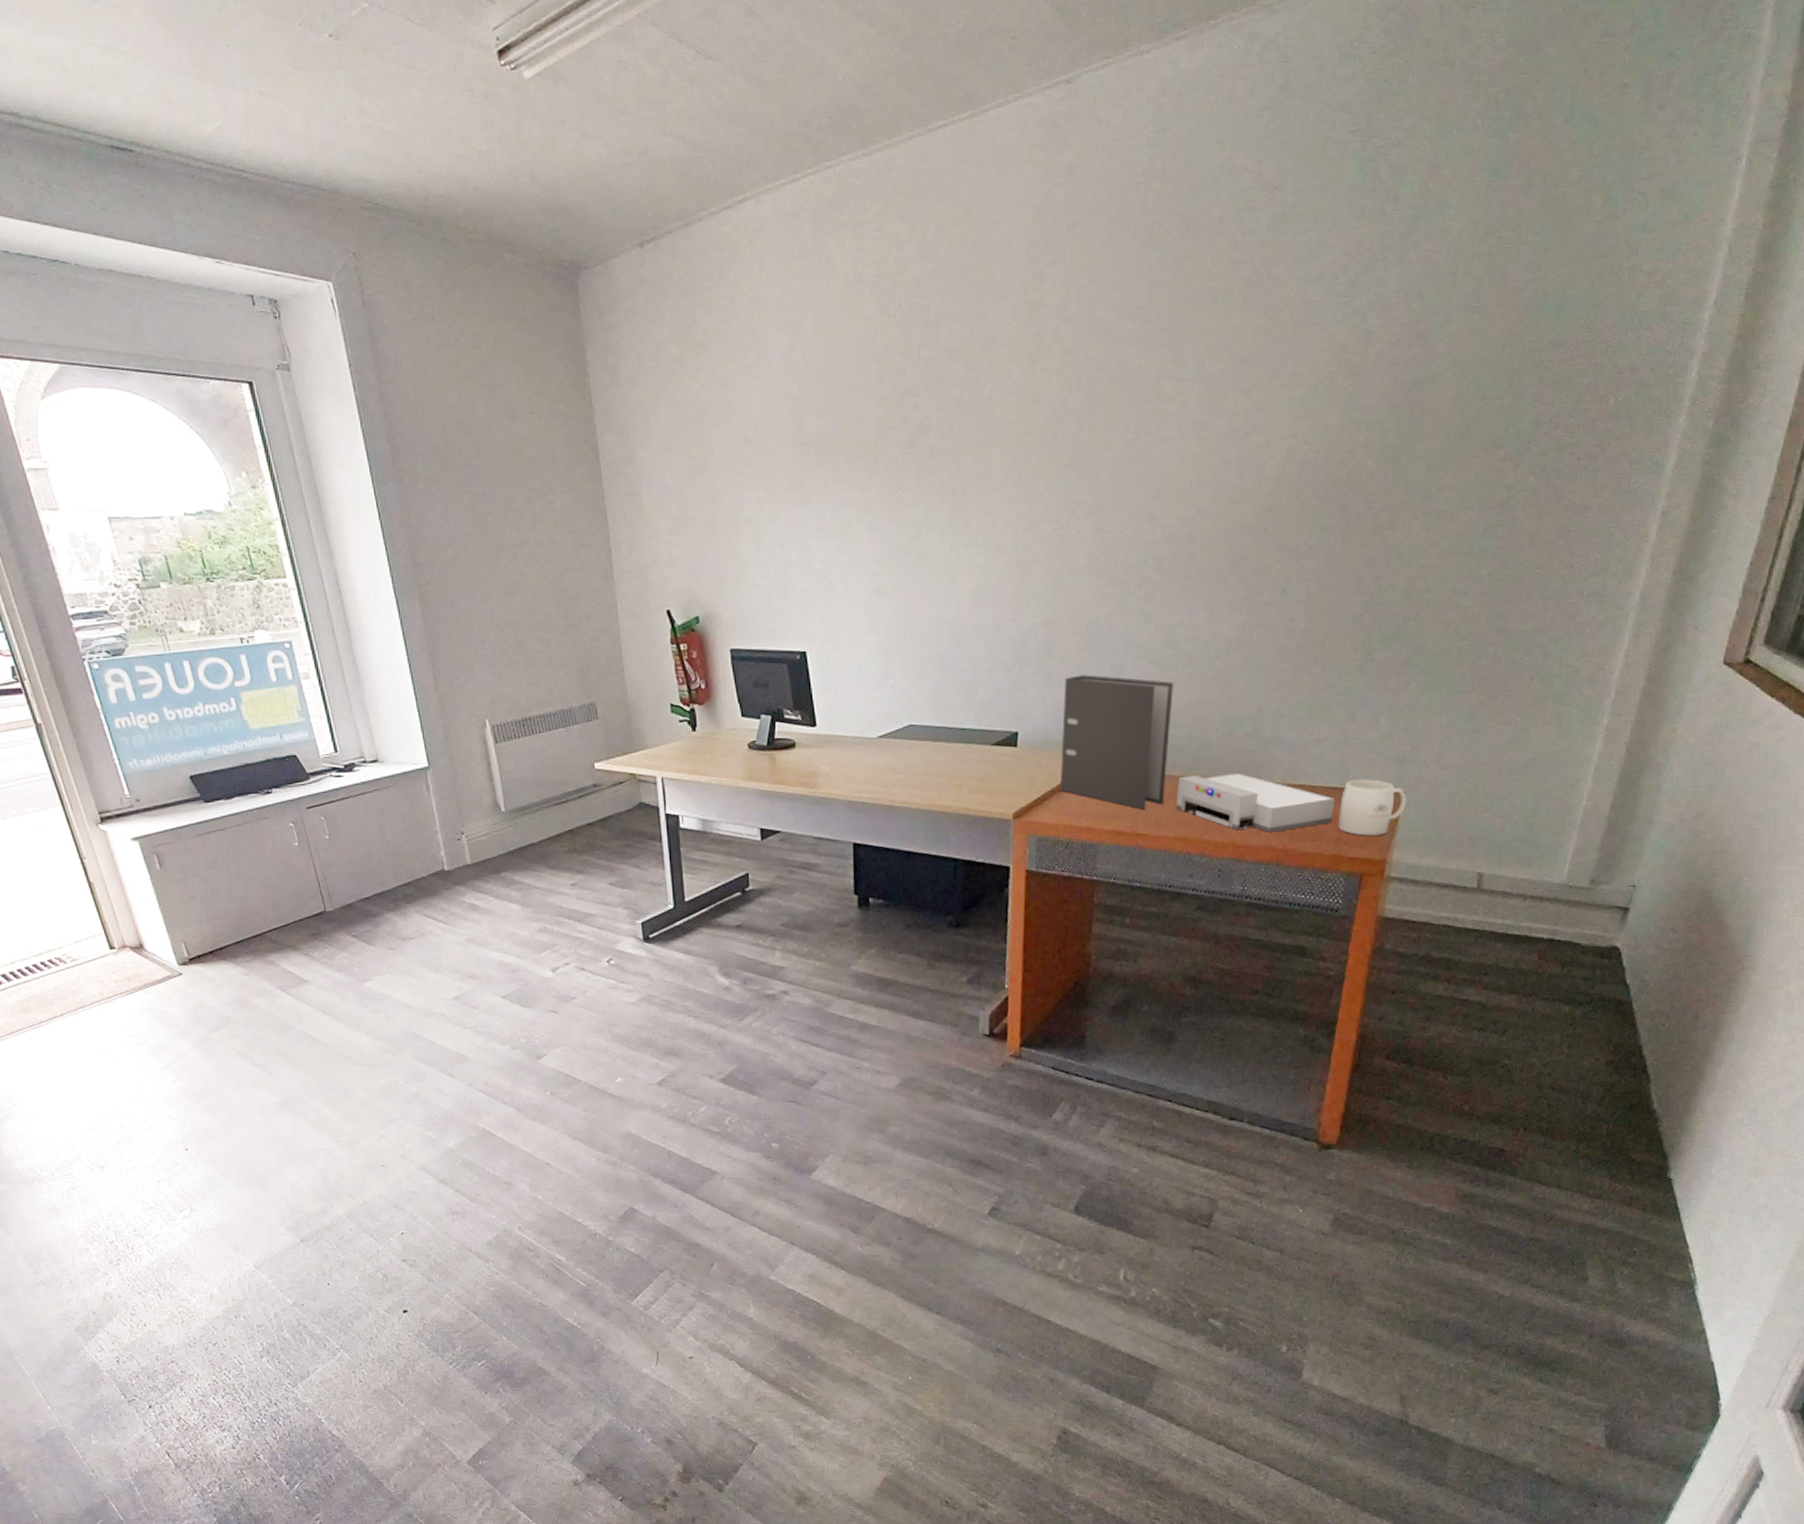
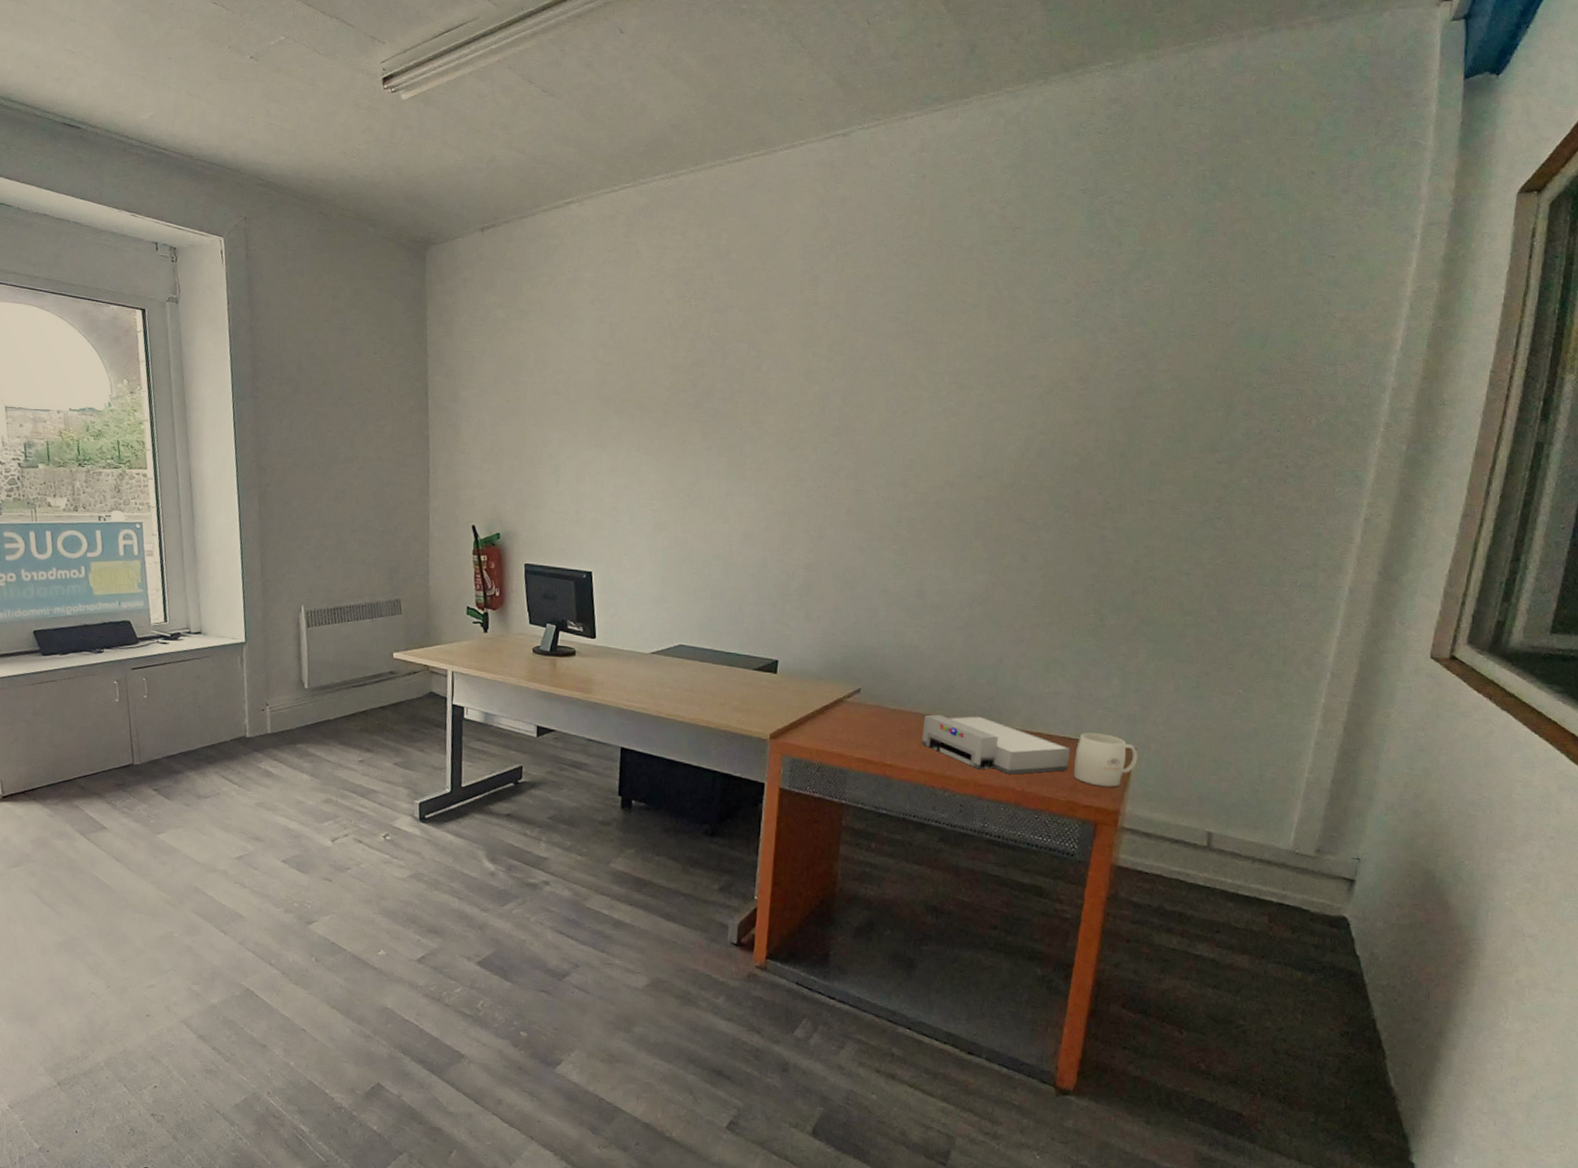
binder: present [1059,675,1174,810] -> none [814,614,922,742]

